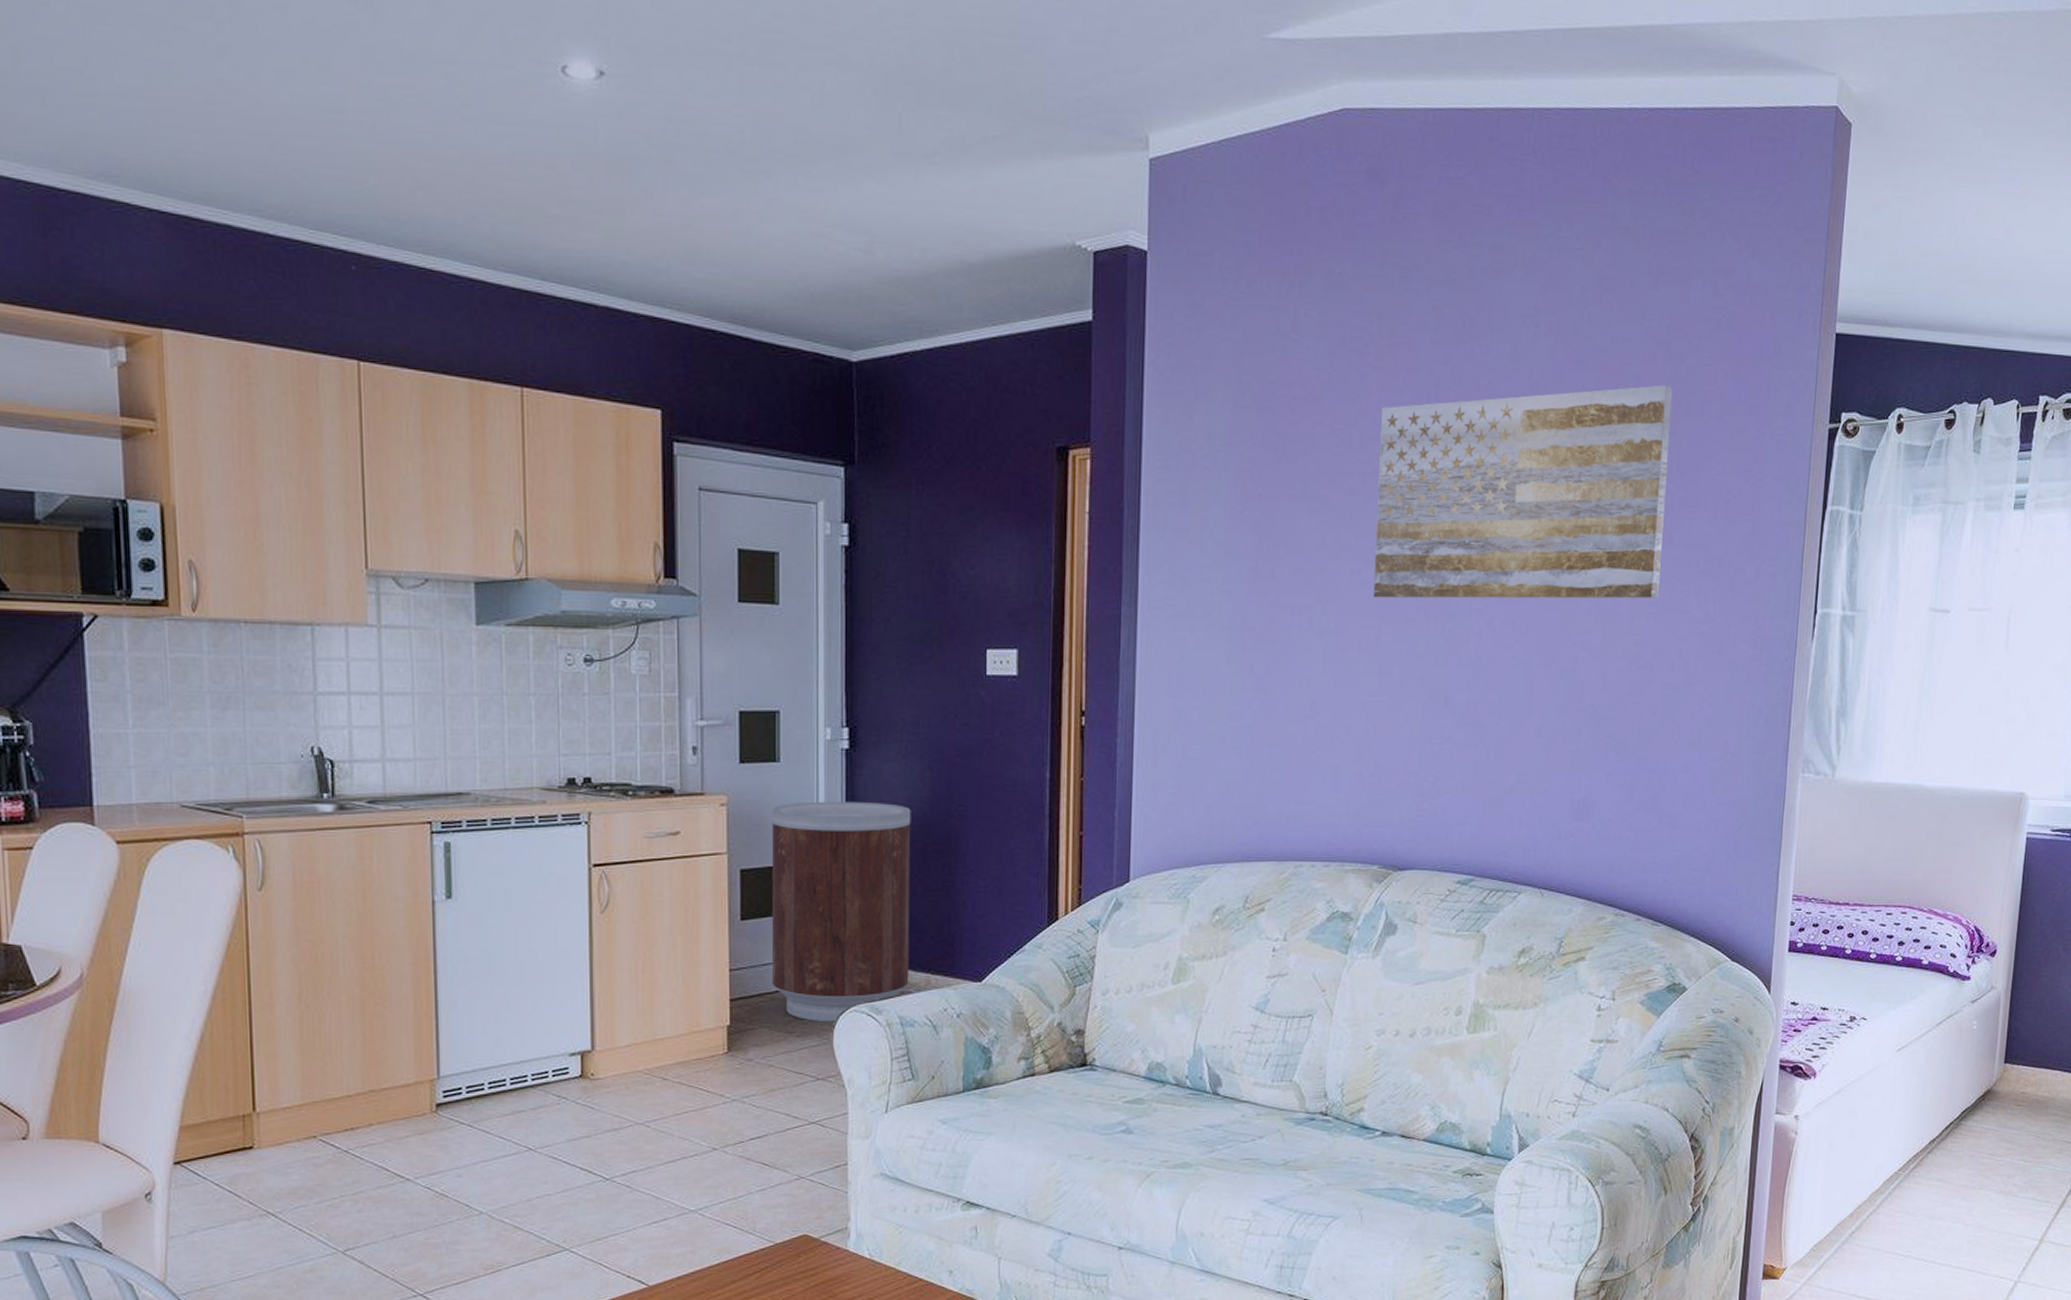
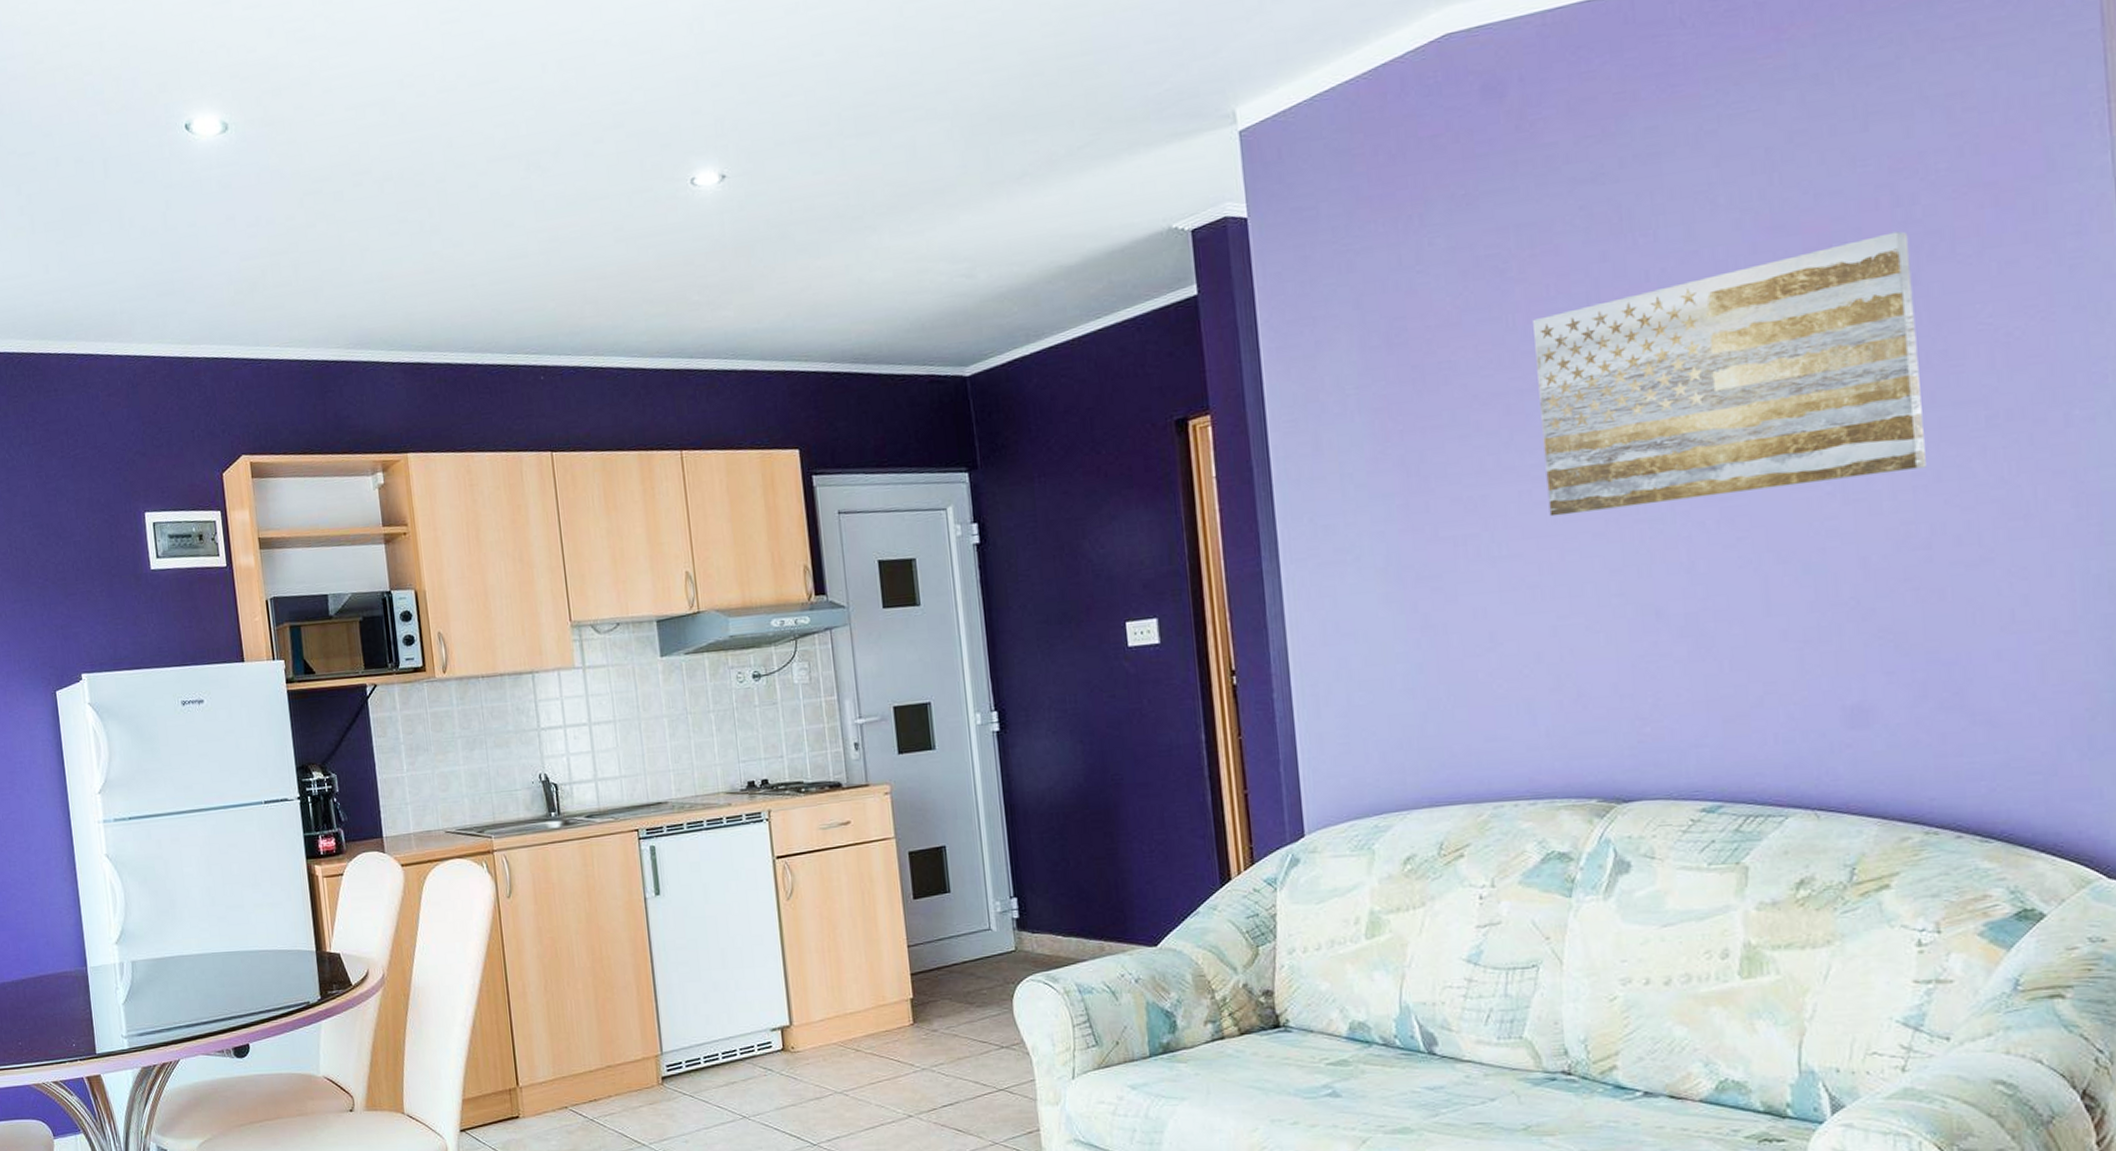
trash can: present [771,801,911,1021] -> none [932,778,1083,992]

